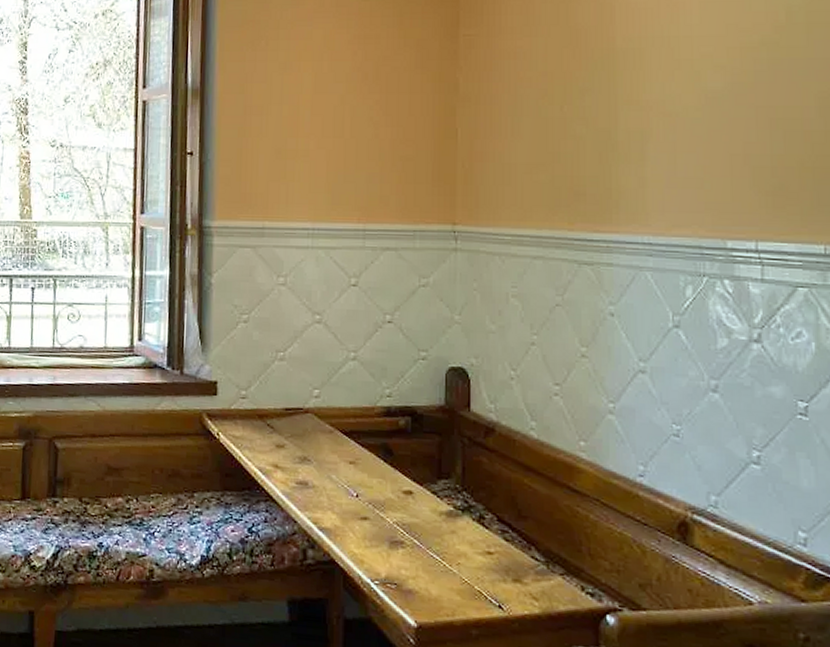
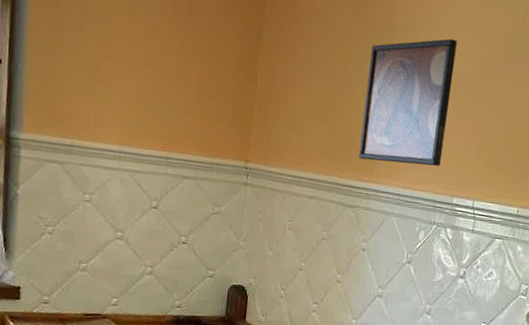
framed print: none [590,54,702,207] -> present [358,38,457,166]

